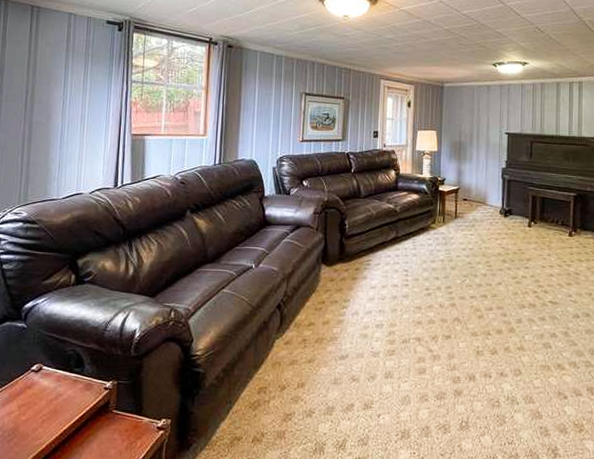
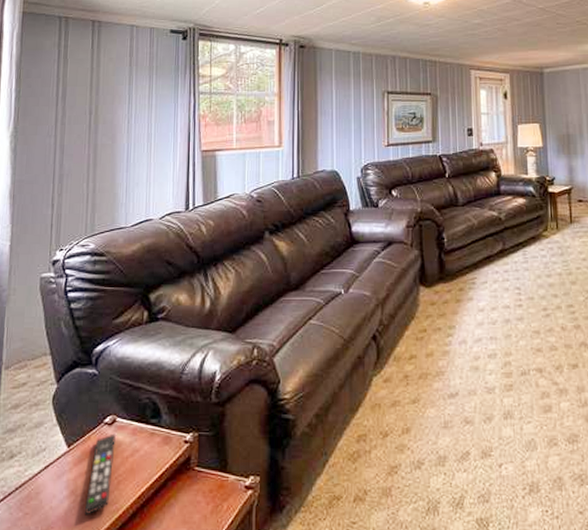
remote control: none [11,379,42,449] -> present [85,433,116,516]

